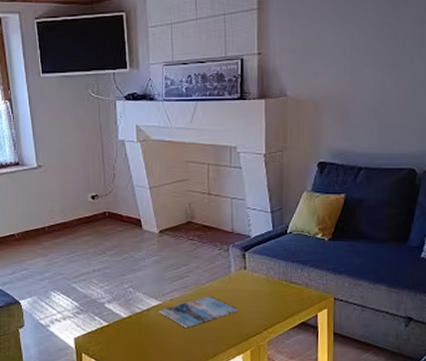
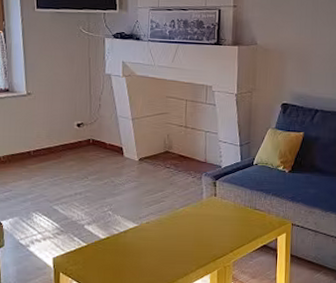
magazine: present [159,295,238,329] -> none [135,219,208,250]

